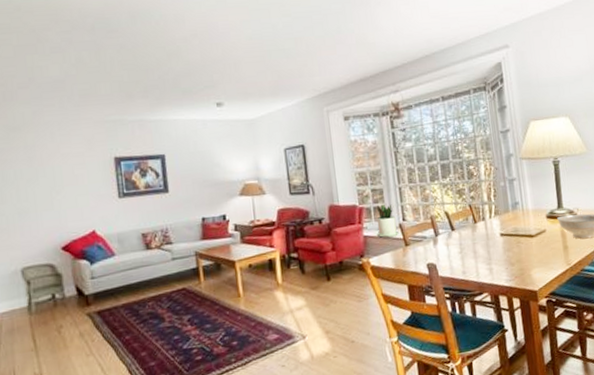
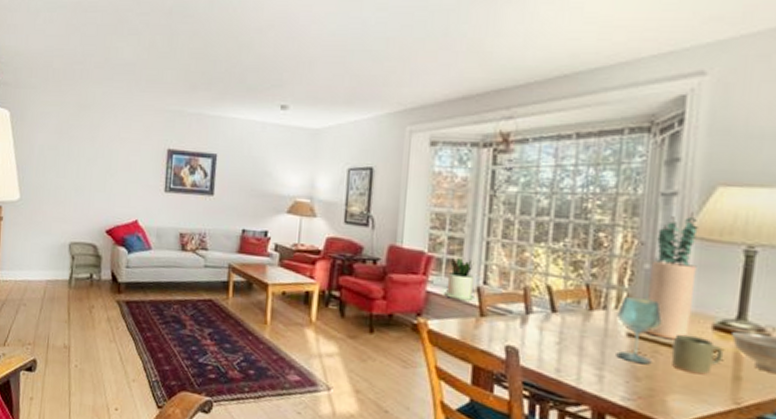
wine glass: none [491,206,519,254] -> present [617,296,662,365]
vase: none [503,140,535,232] -> present [647,211,698,340]
mug: none [526,225,556,252] -> present [671,333,723,375]

